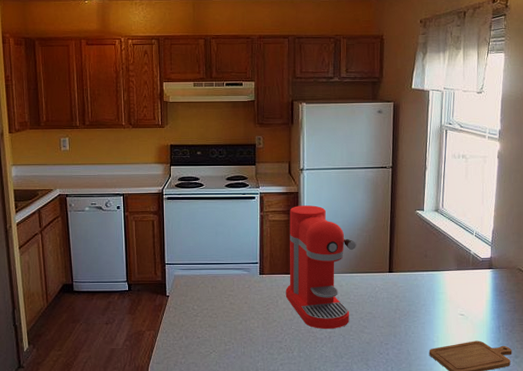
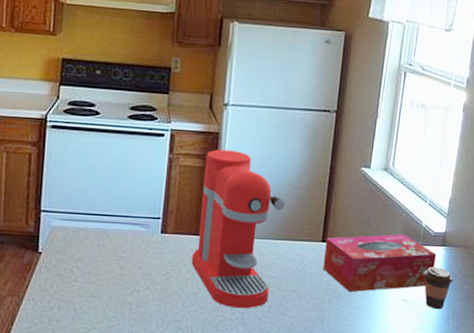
tissue box: none [391,262,485,311] -> present [323,234,437,293]
coffee cup: none [475,286,501,320] -> present [423,267,454,310]

